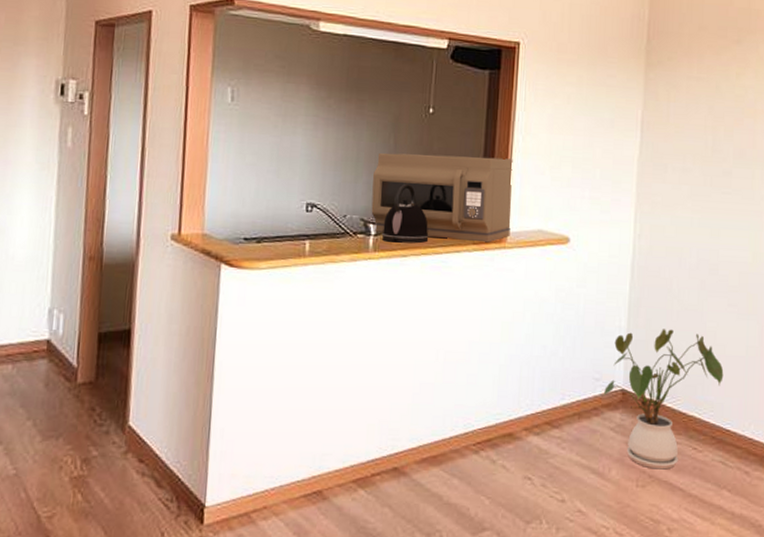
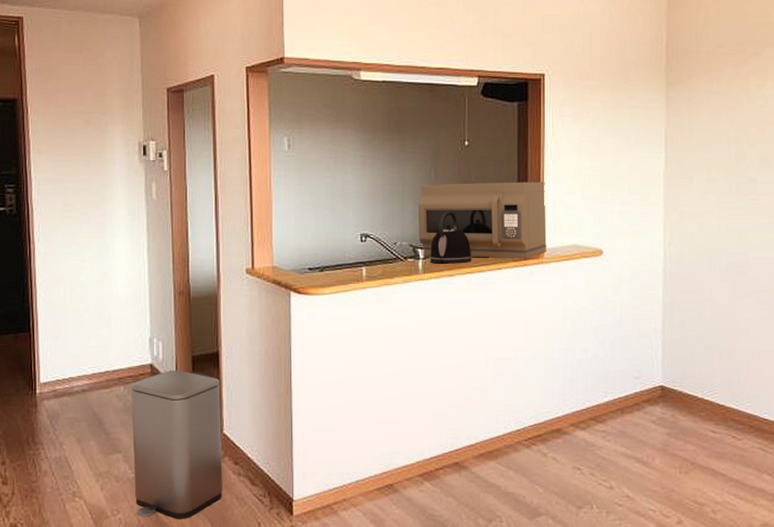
pedal bin: none [14,348,130,526] -> present [130,370,222,519]
house plant: present [603,329,724,470] -> none [643,329,759,457]

